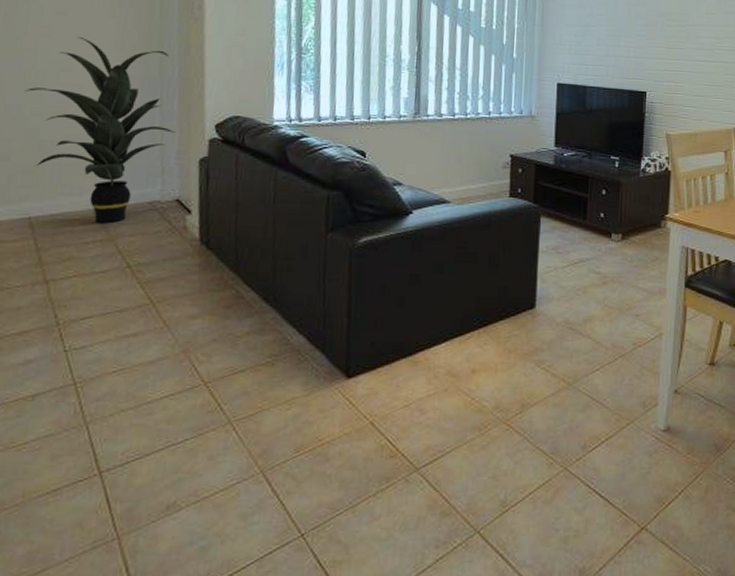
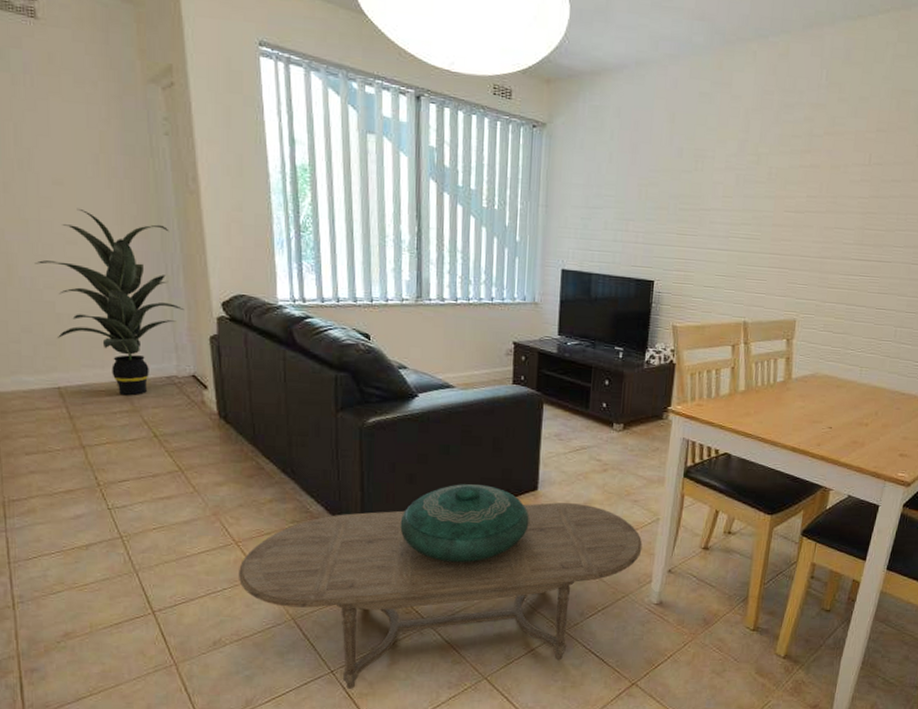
coffee table: none [204,321,646,556] -> present [239,502,643,689]
decorative bowl: none [388,305,527,394] -> present [400,484,529,563]

